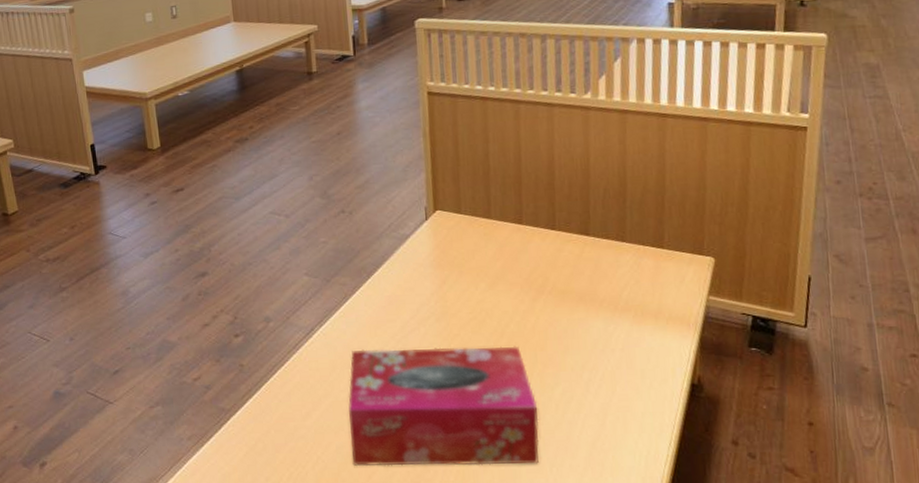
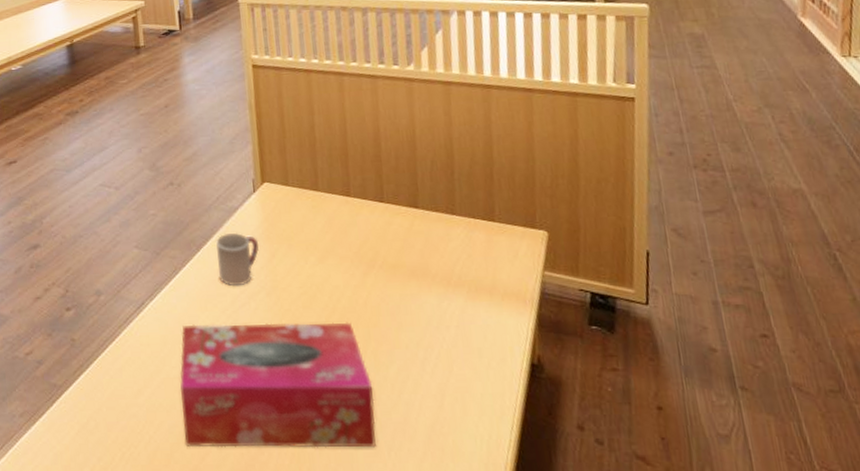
cup: none [387,259,430,313] -> present [216,232,259,287]

